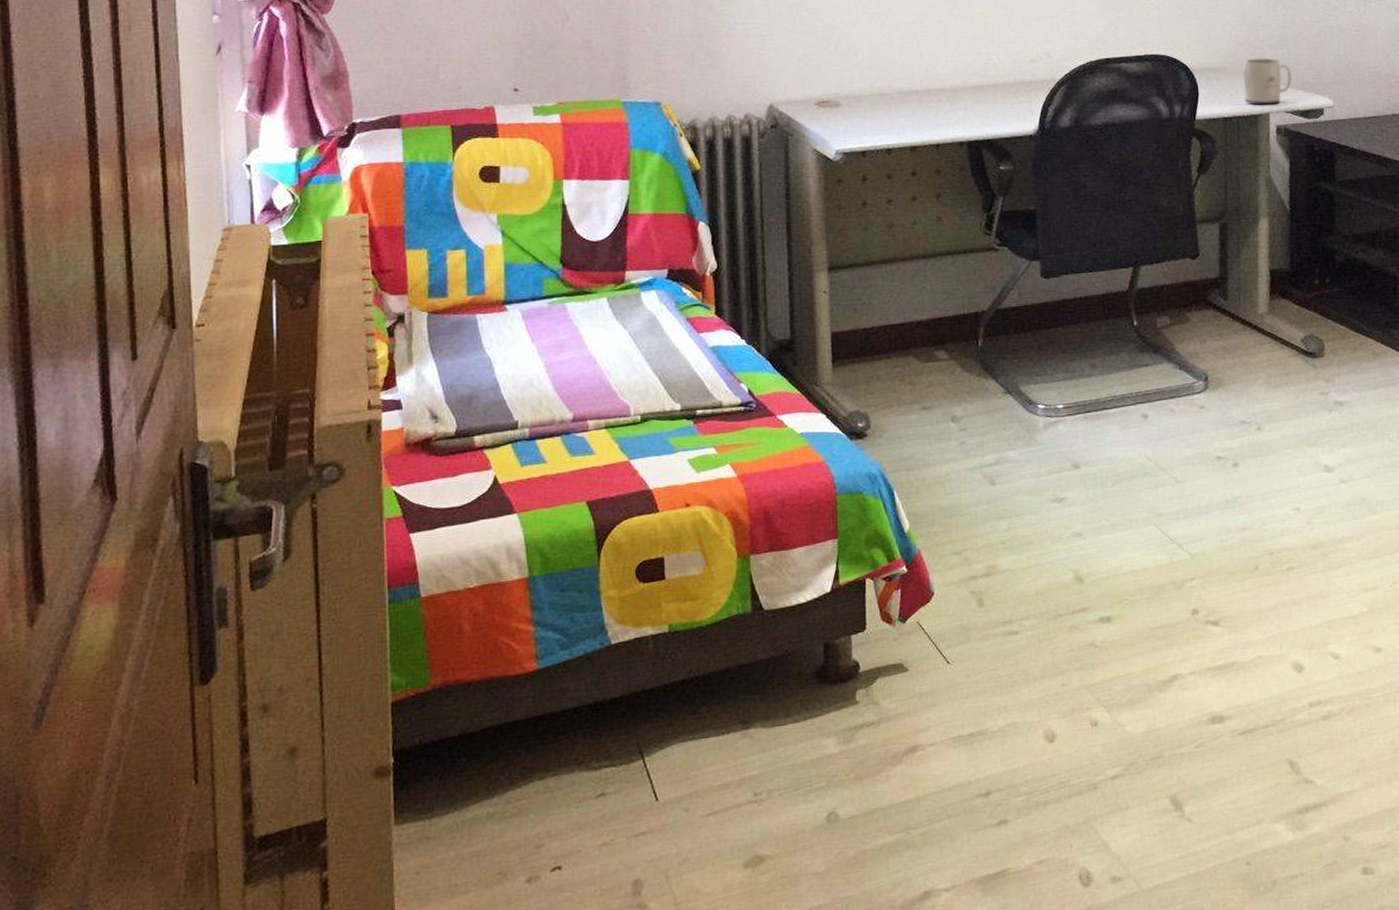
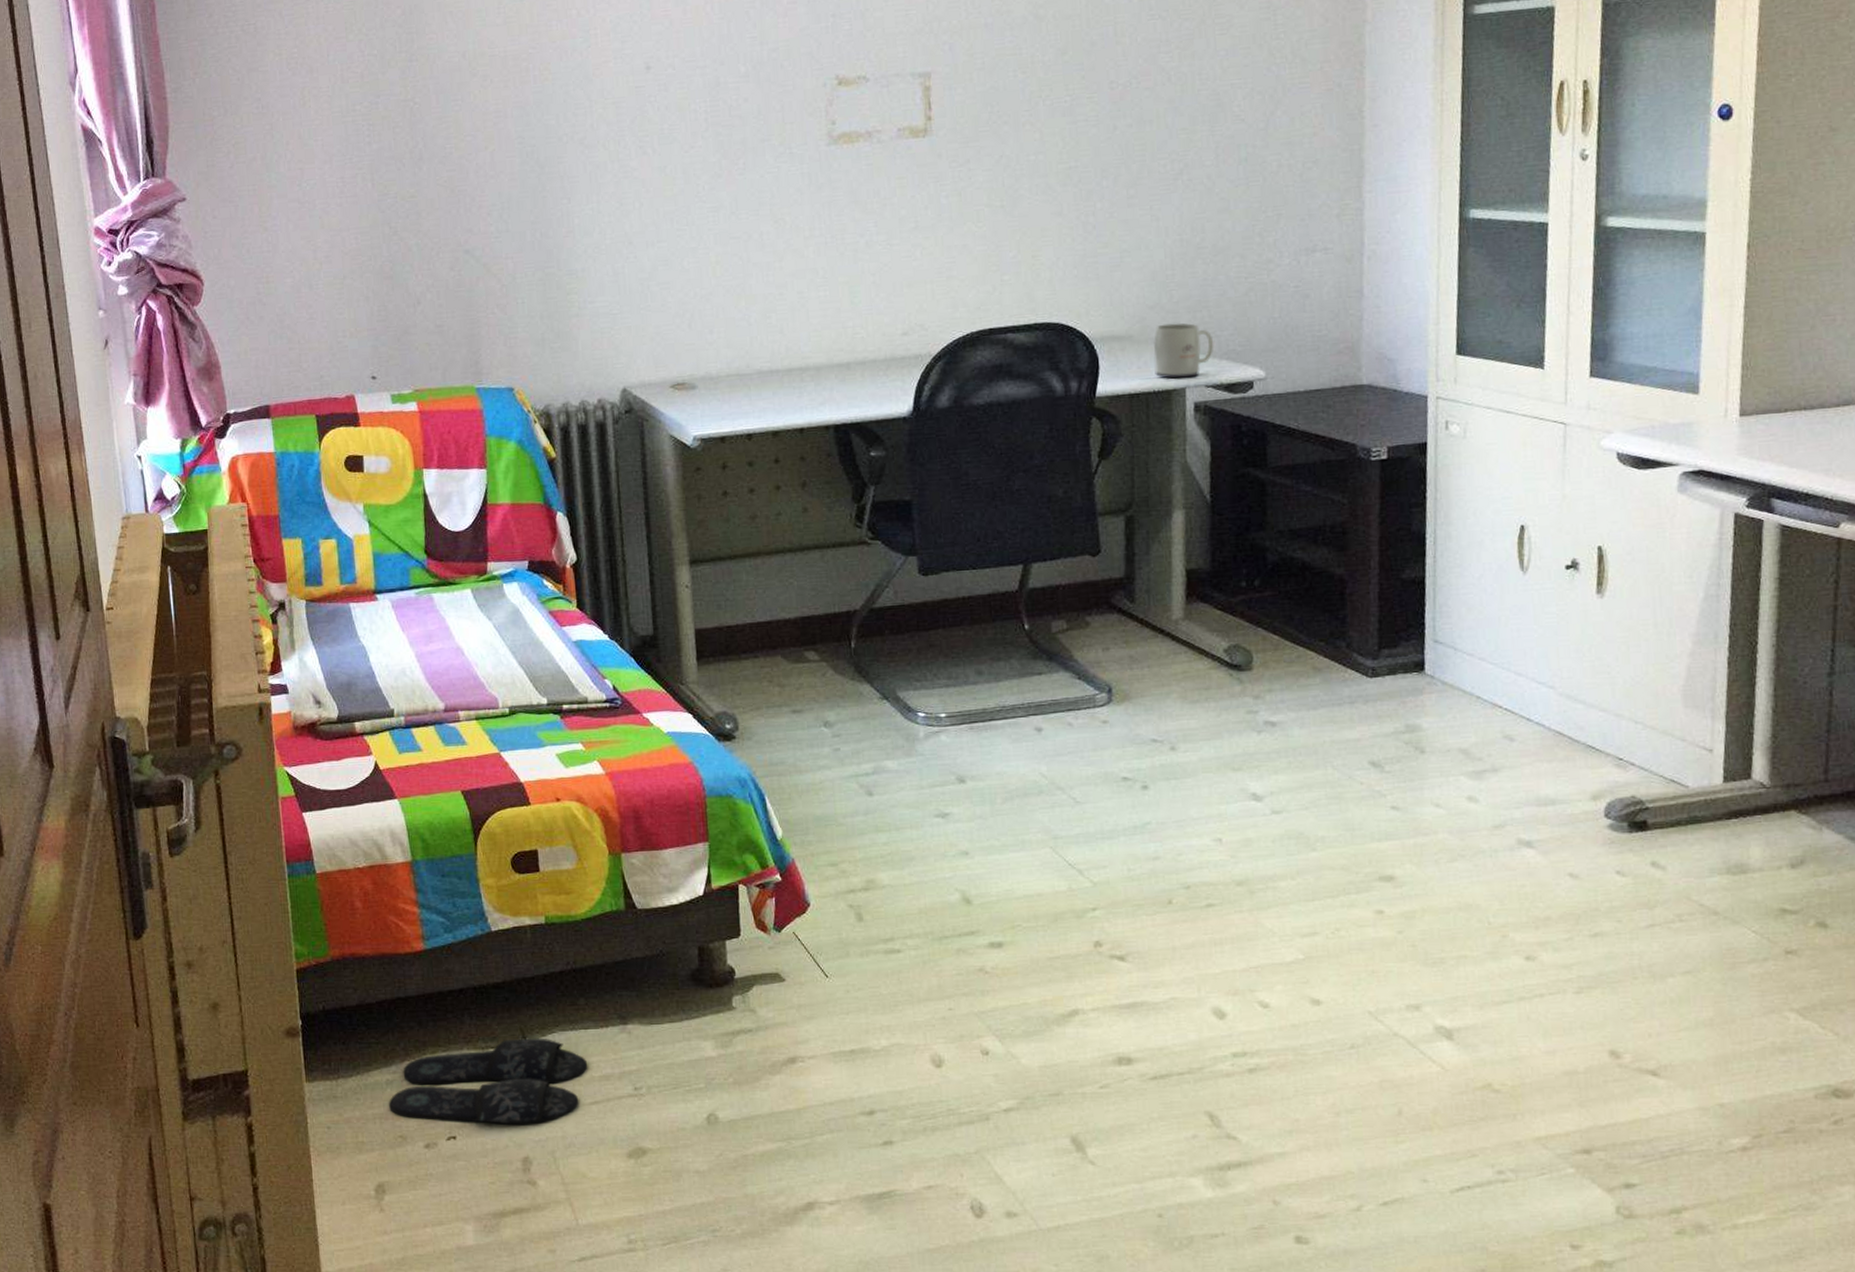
slippers: none [488,751,707,852] -> present [389,1038,588,1126]

